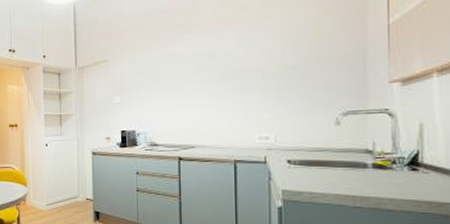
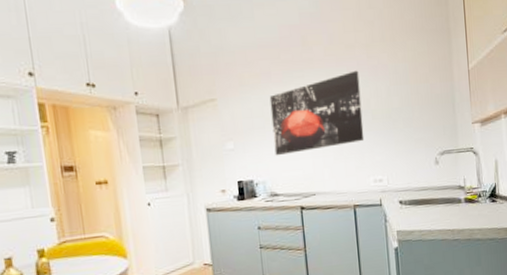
wall art: none [156,30,251,110] -> present [269,70,365,156]

